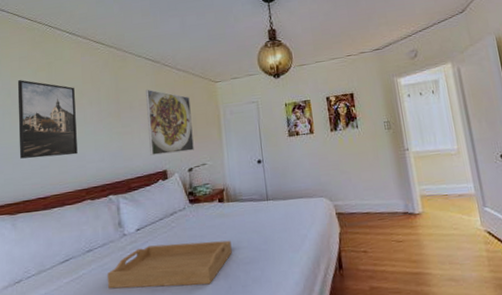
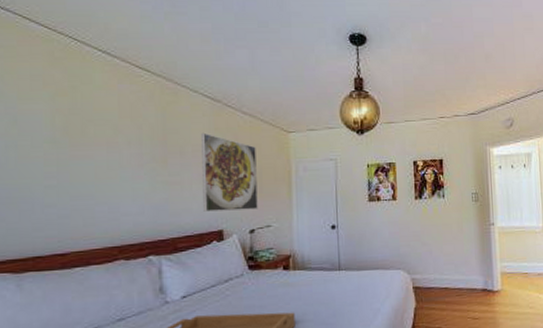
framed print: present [17,80,78,159] -> none [27,105,109,206]

